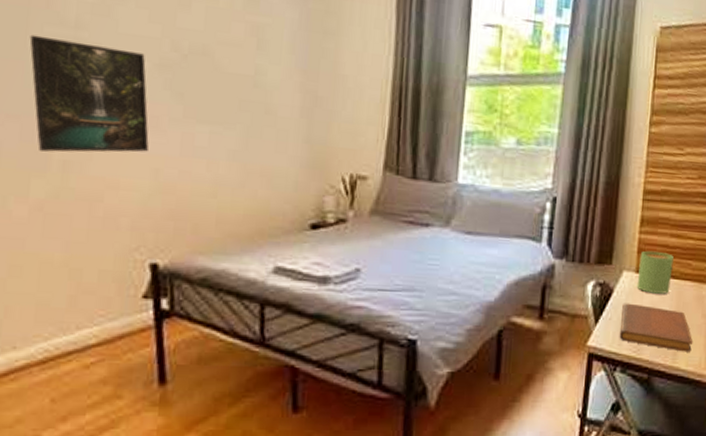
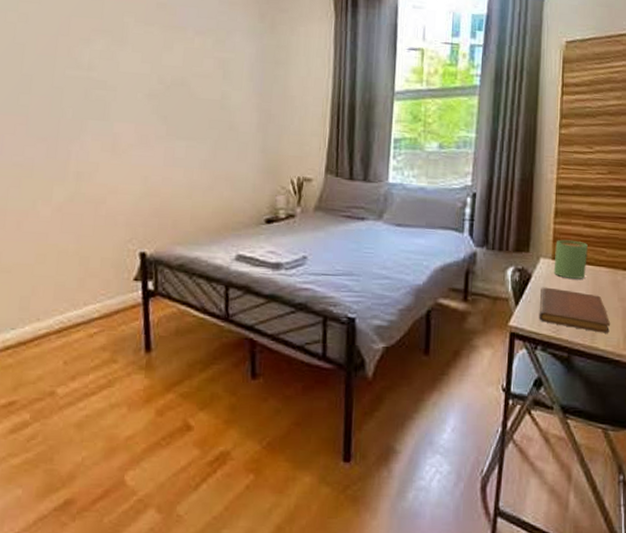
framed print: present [29,34,149,153] -> none [55,76,140,166]

